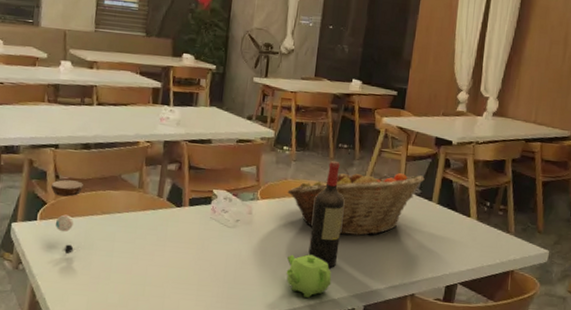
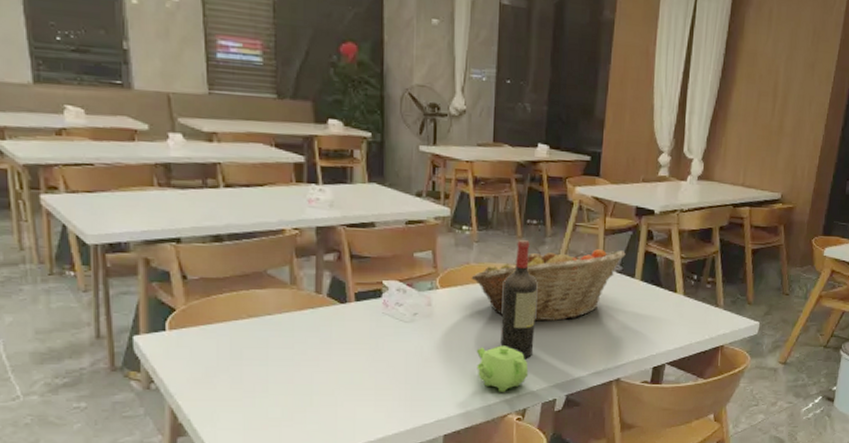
jar: present [50,179,83,255] -> none [177,280,219,368]

